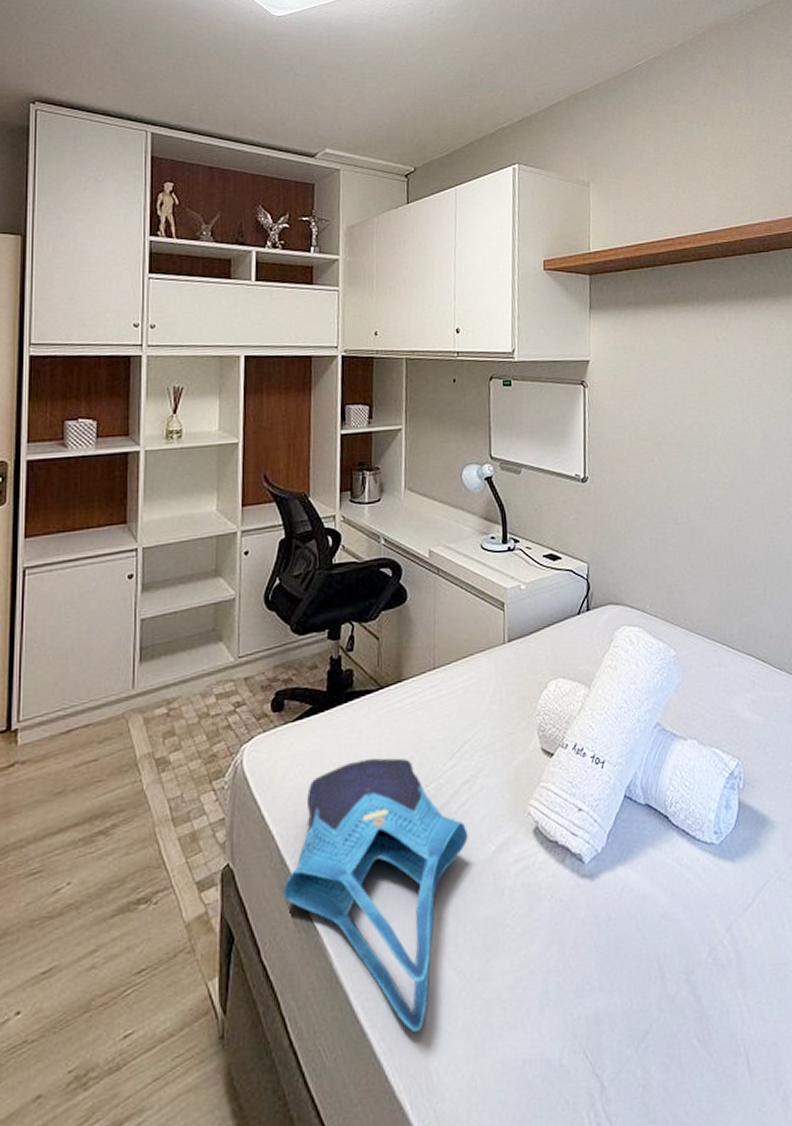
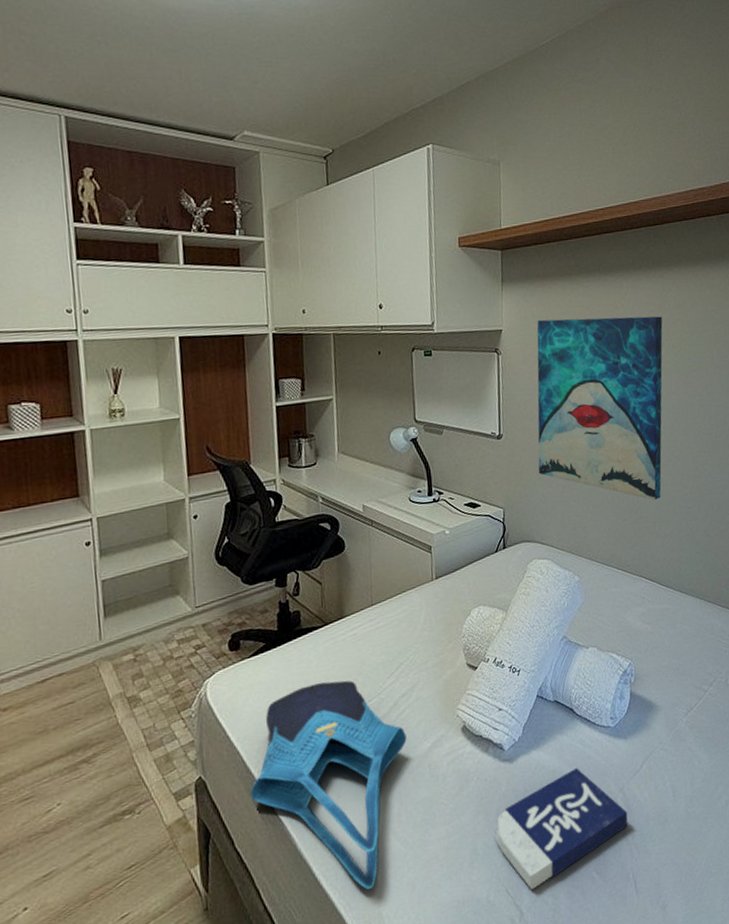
book: none [571,895,738,1055] -> present [495,768,628,890]
wall art: none [628,350,773,564] -> present [537,316,663,501]

